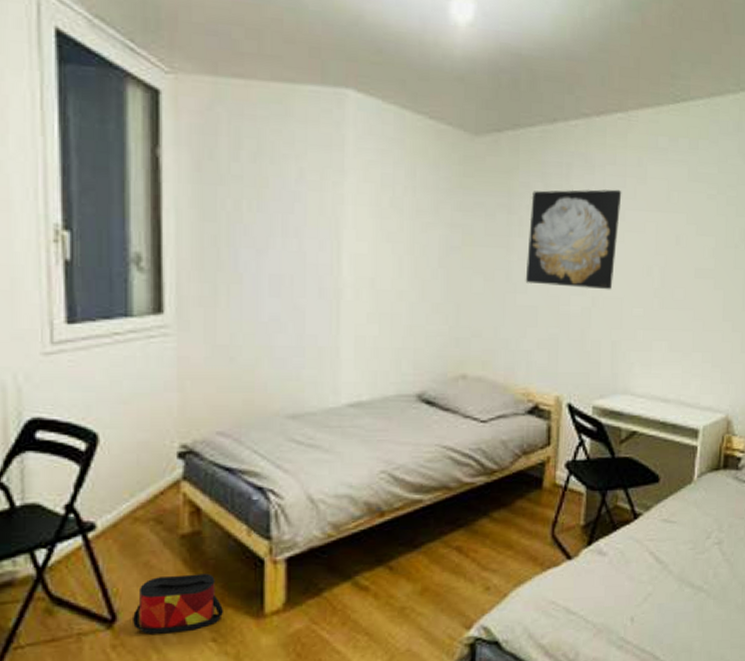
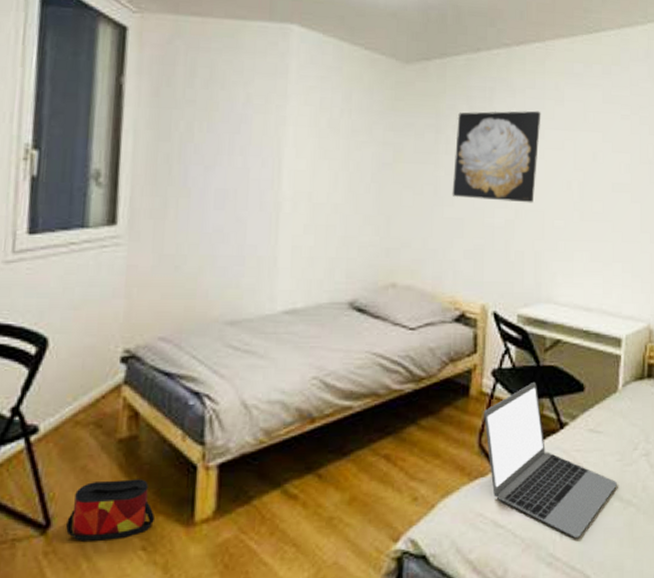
laptop: none [557,473,690,622] -> present [484,381,618,538]

